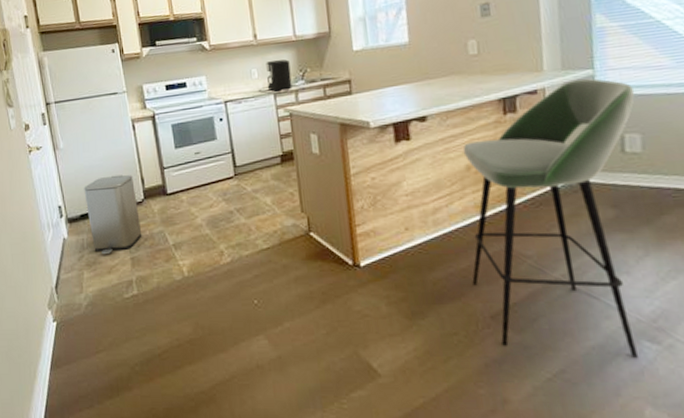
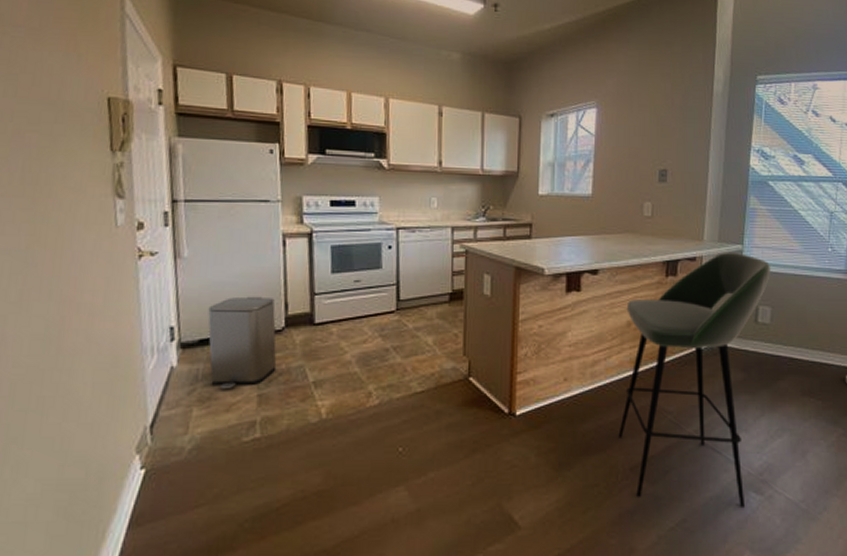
coffee maker: present [259,59,306,94] -> none [436,192,486,228]

